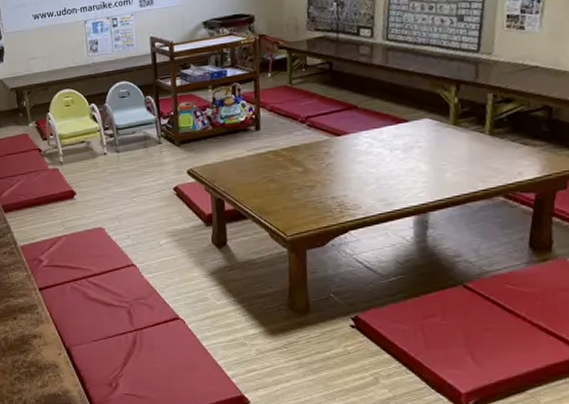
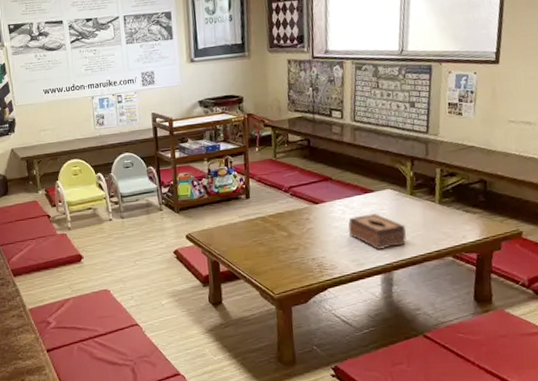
tissue box: none [375,147,447,189] -> present [348,214,407,250]

